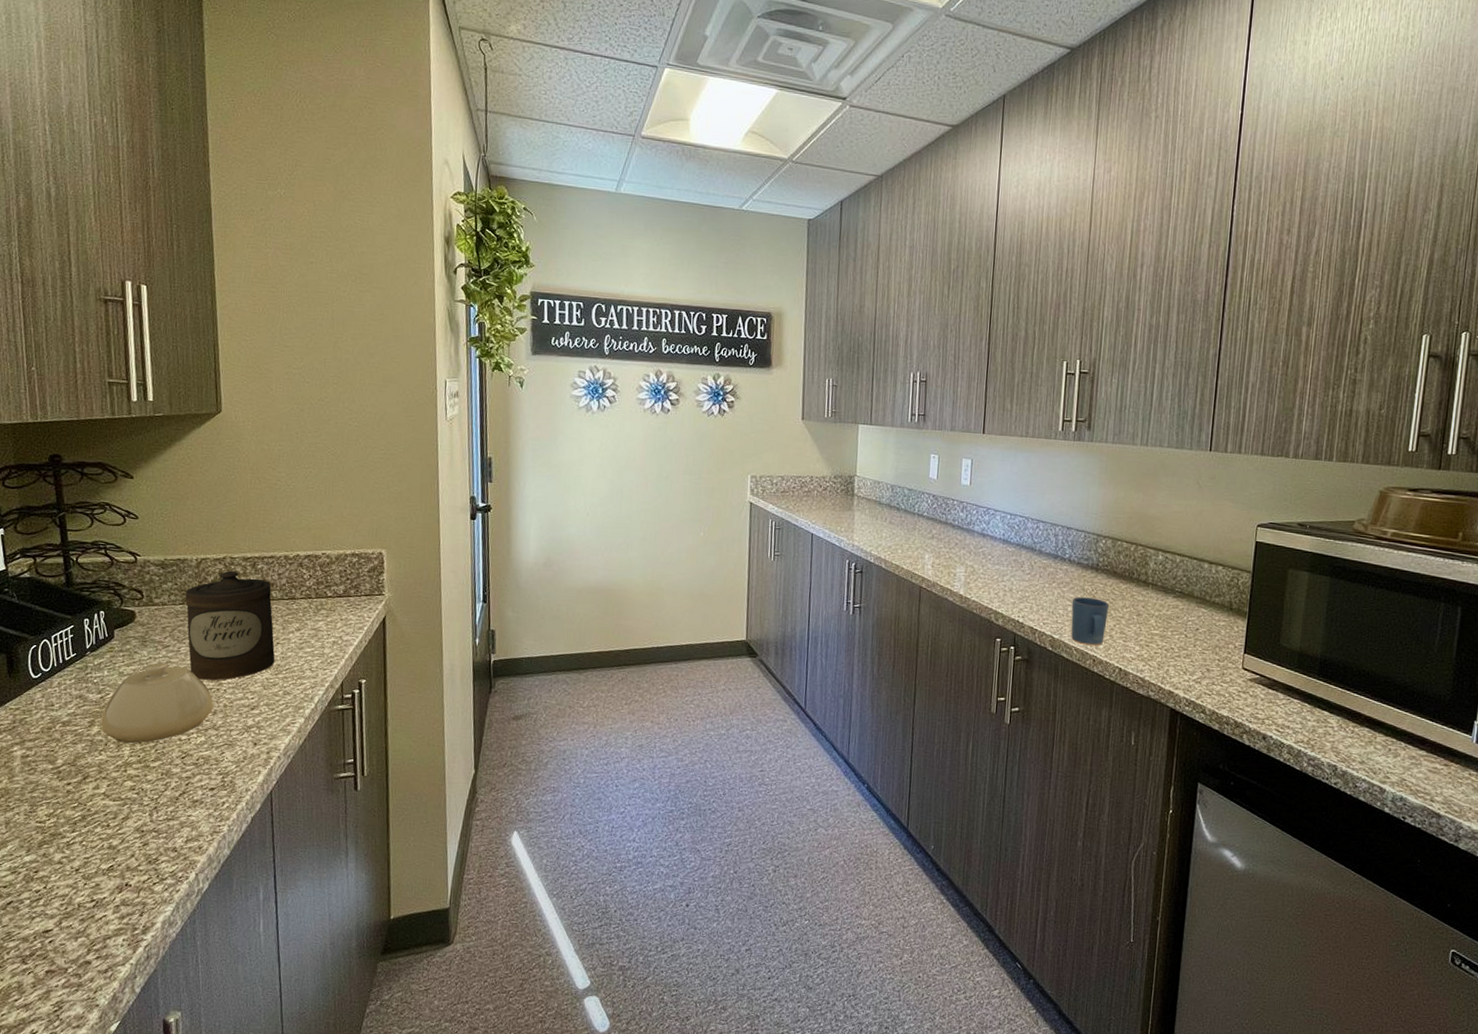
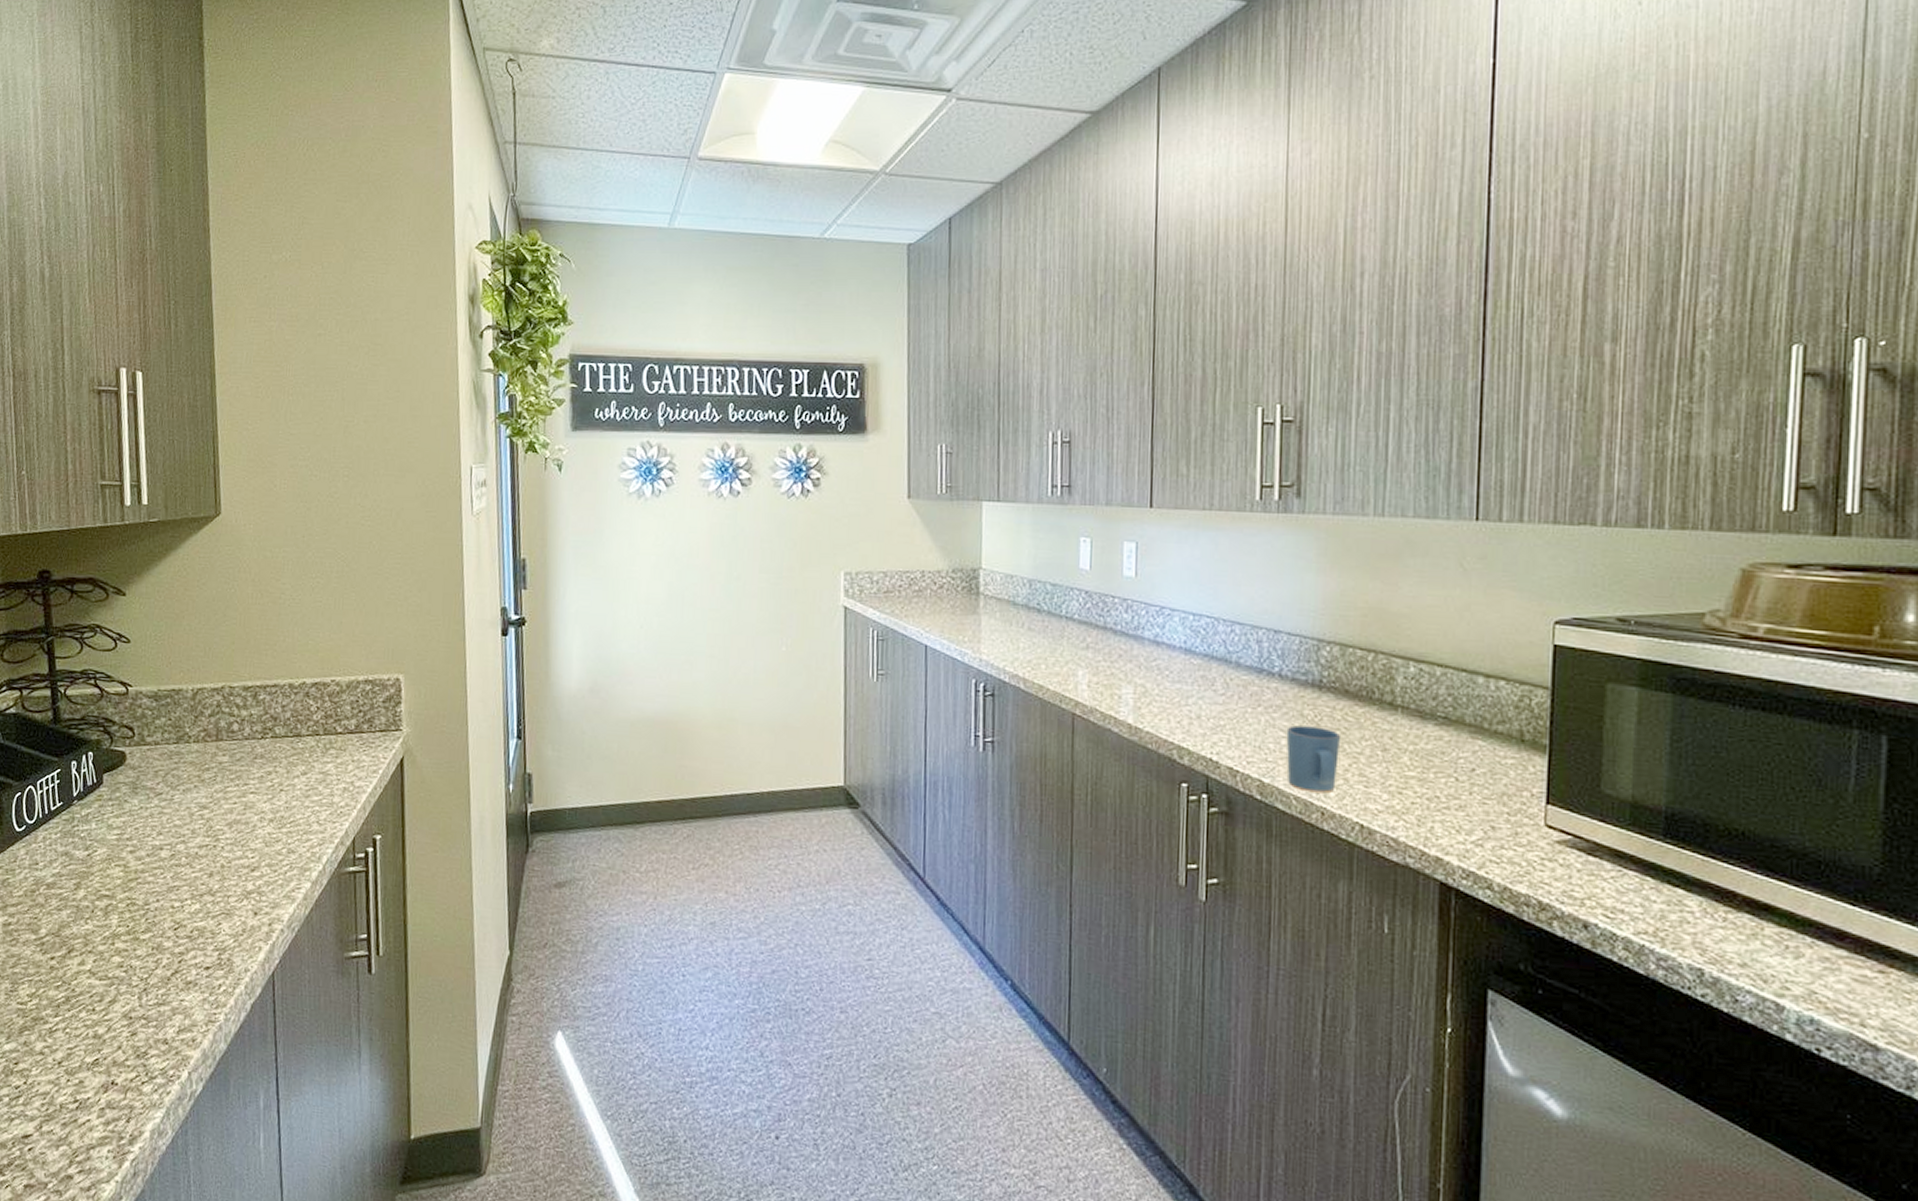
sugar bowl: present [101,663,214,743] -> none [87,813,210,911]
canister: present [185,570,275,681] -> none [179,702,278,835]

